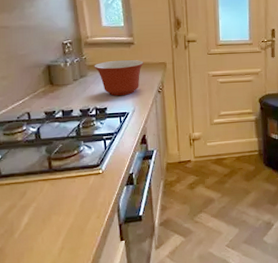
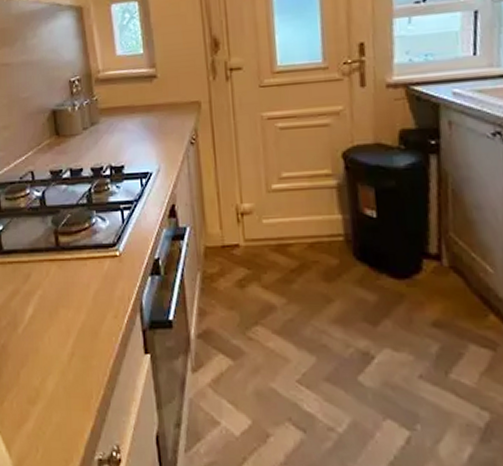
mixing bowl: present [94,59,144,96] -> none [107,99,171,149]

